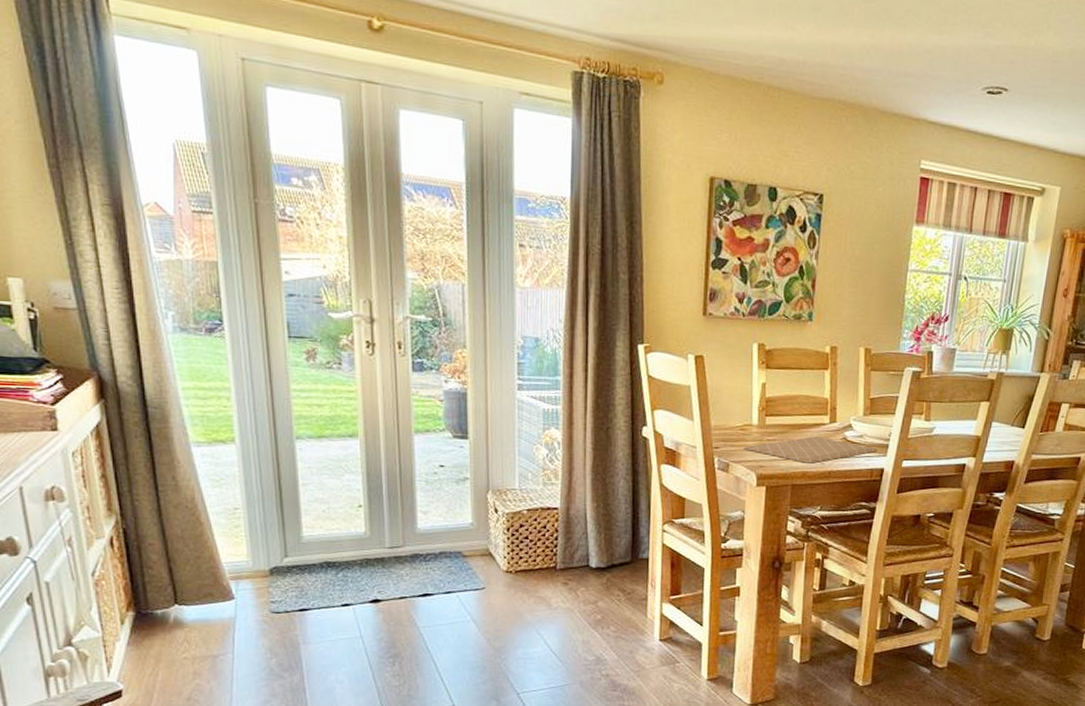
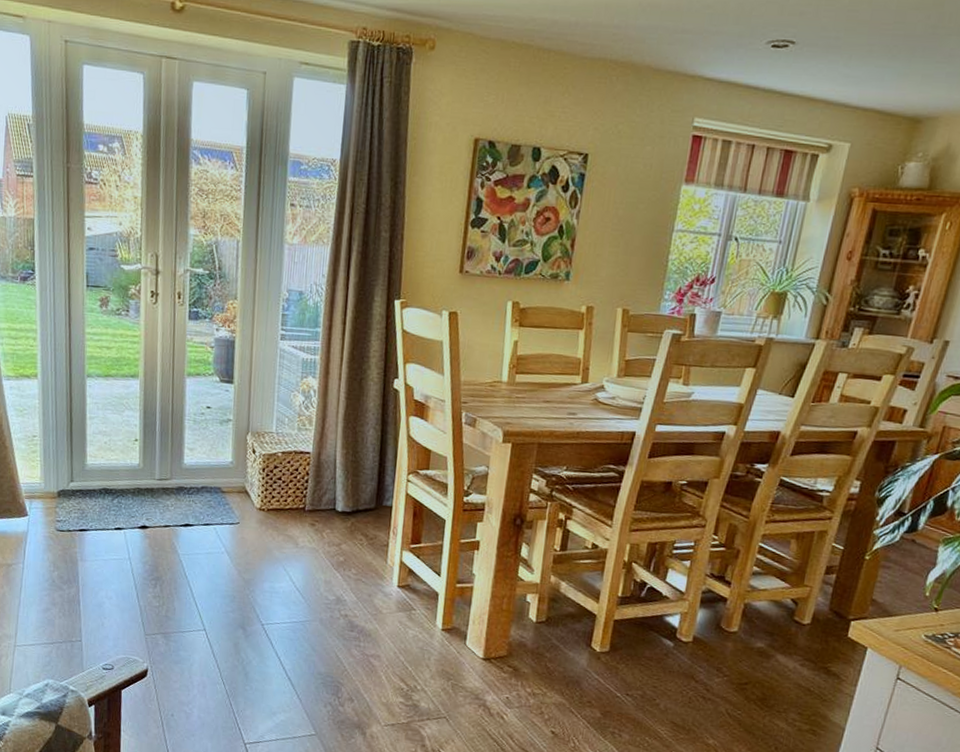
placemat: present [744,436,876,464] -> none [492,396,629,423]

